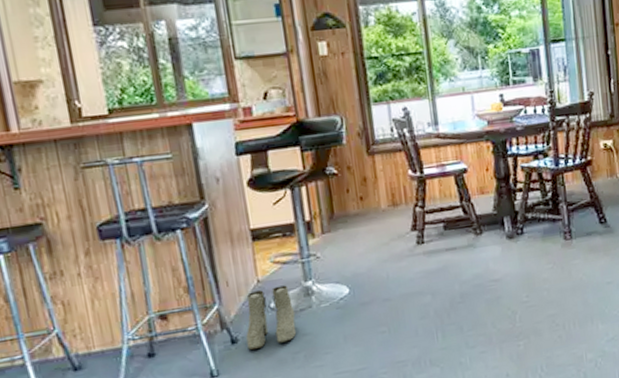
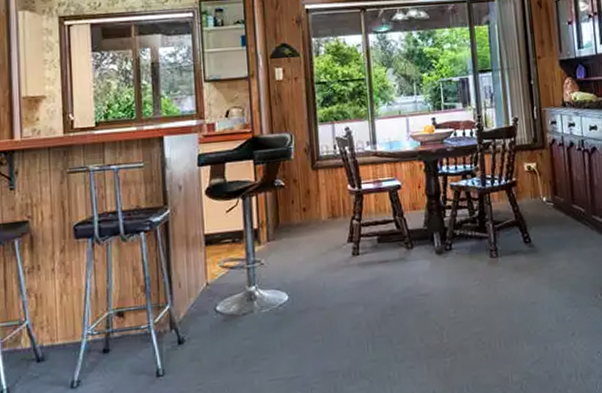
boots: present [246,285,297,350] -> none [192,289,238,351]

